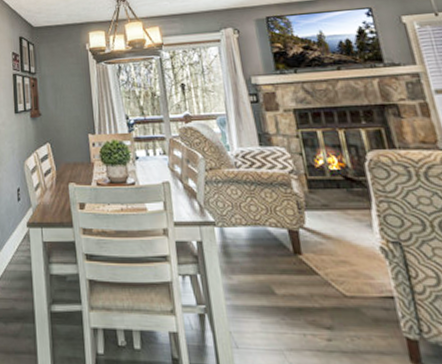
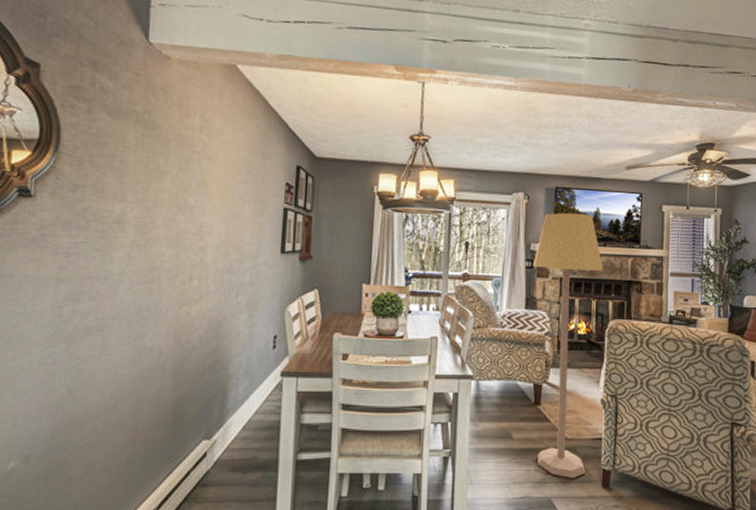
lamp: none [258,38,383,347] -> present [533,212,603,478]

